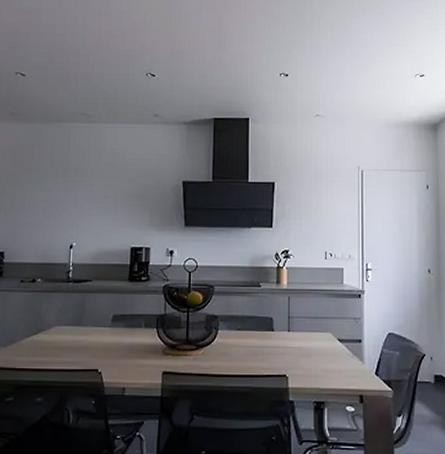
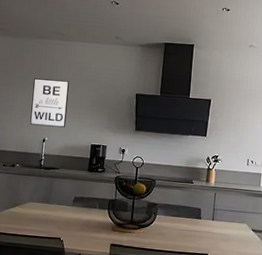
wall art: none [53,171,100,229] -> present [30,78,69,128]

